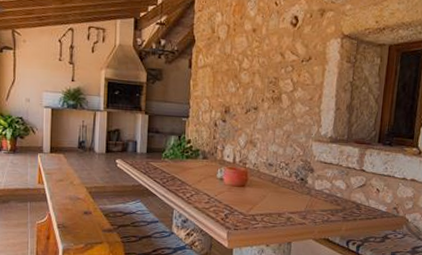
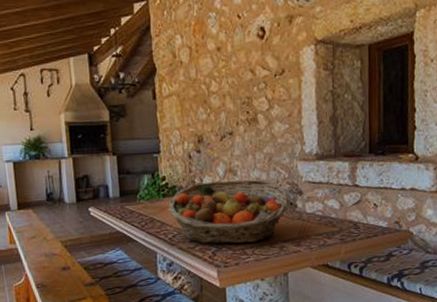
fruit basket: none [189,149,303,210] -> present [168,179,291,244]

